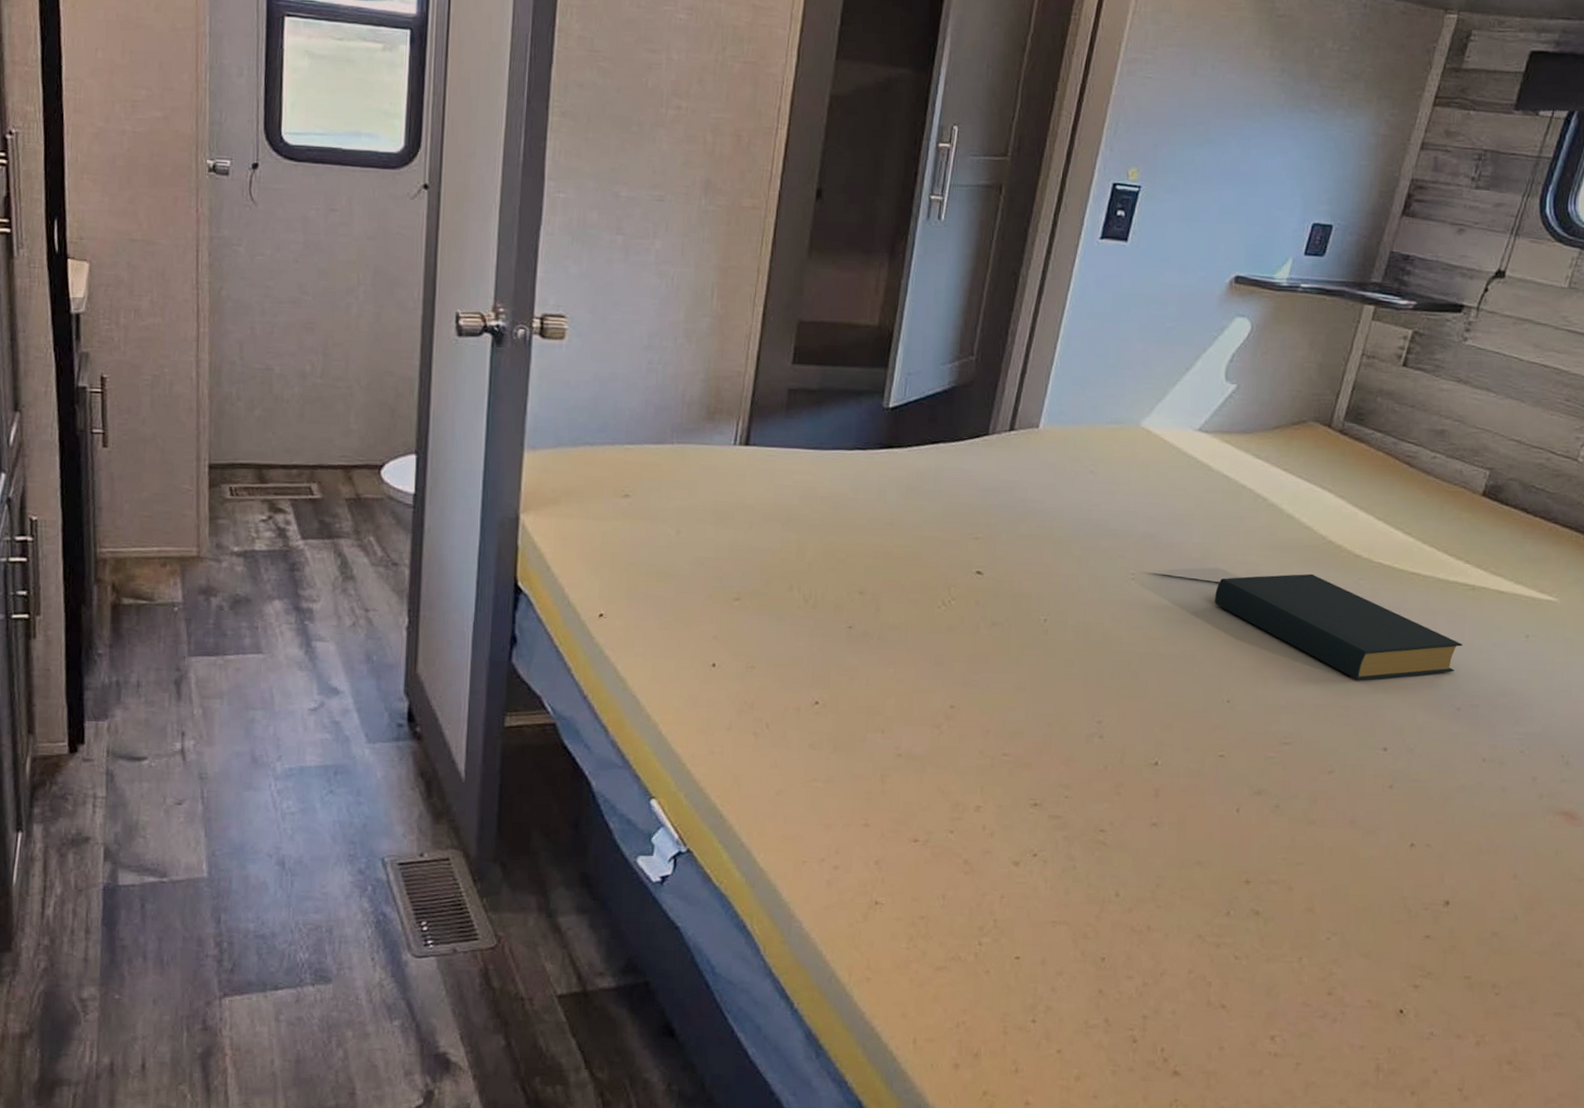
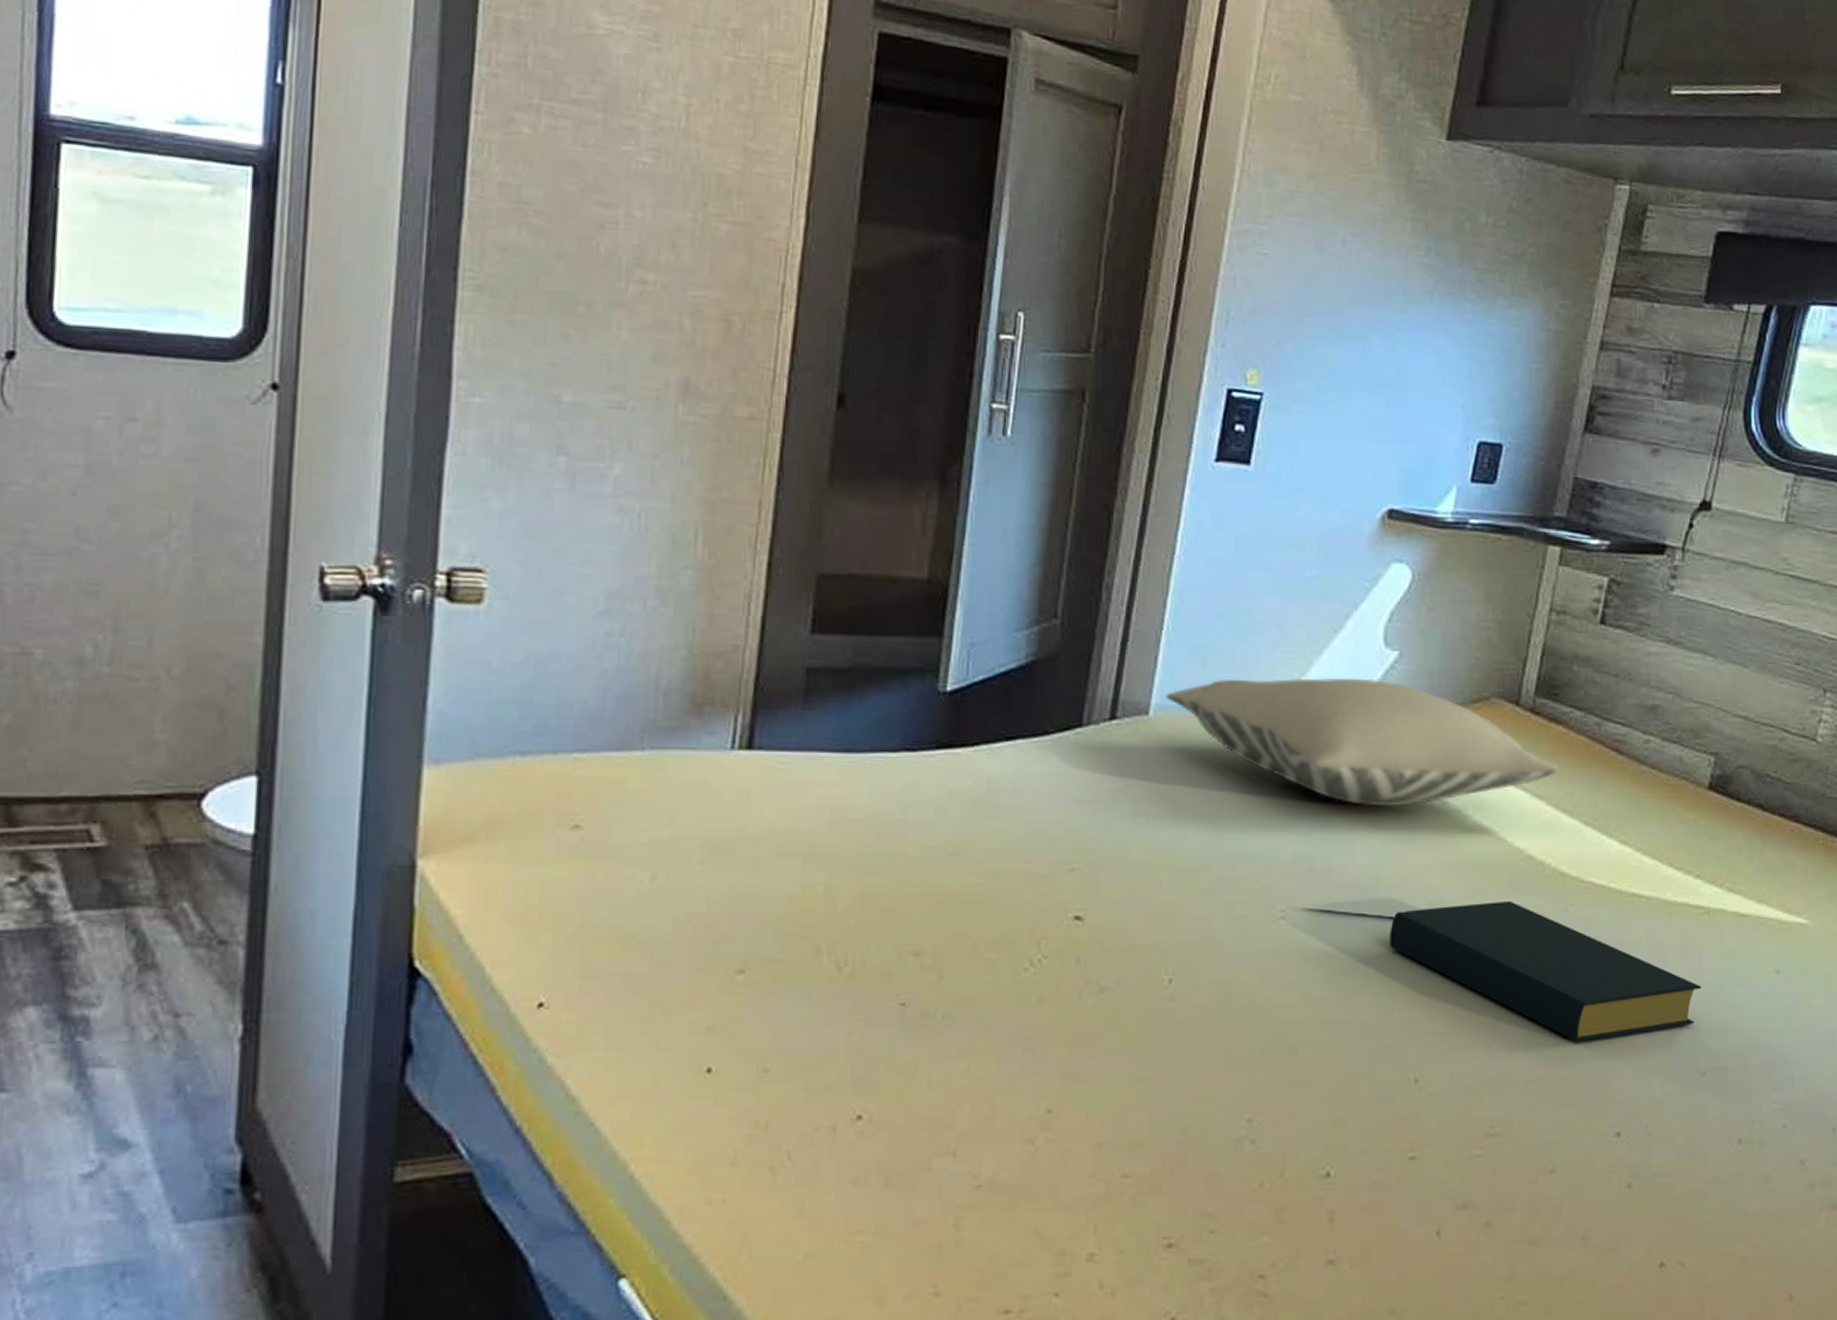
pillow: none [1052,403,1358,502] -> present [1165,677,1557,807]

